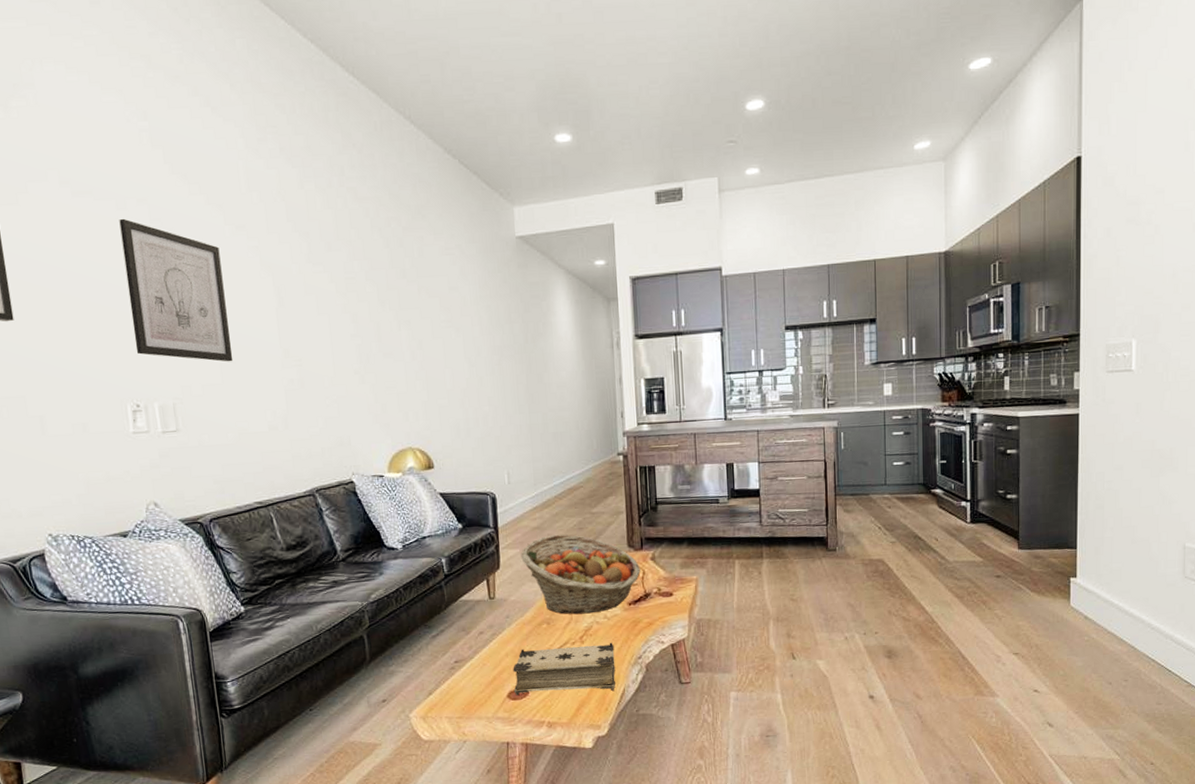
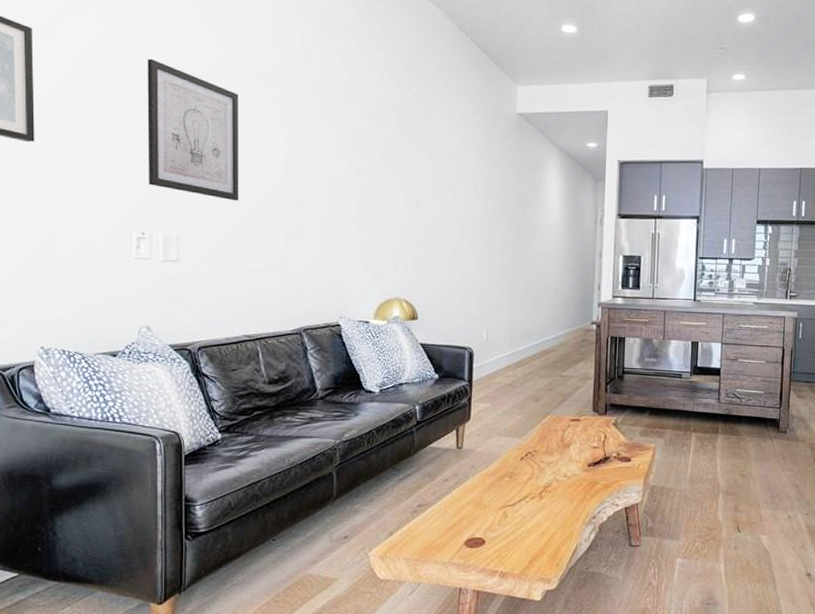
book: present [513,642,616,696] -> none [471,499,571,548]
fruit basket: present [521,534,641,615] -> none [491,393,603,471]

